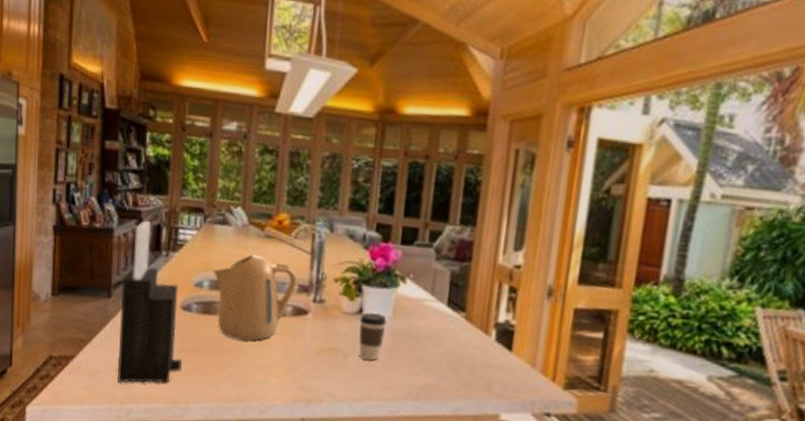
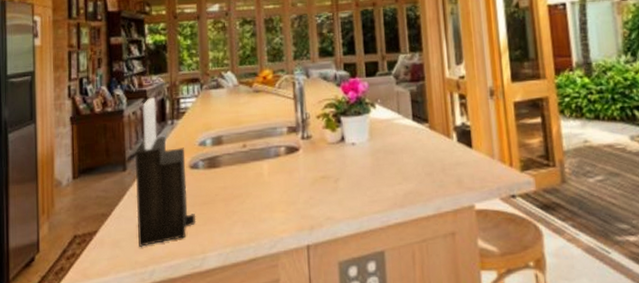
kettle: present [213,254,298,341] -> none [213,108,286,185]
coffee cup: present [359,312,387,361] -> none [343,137,366,180]

